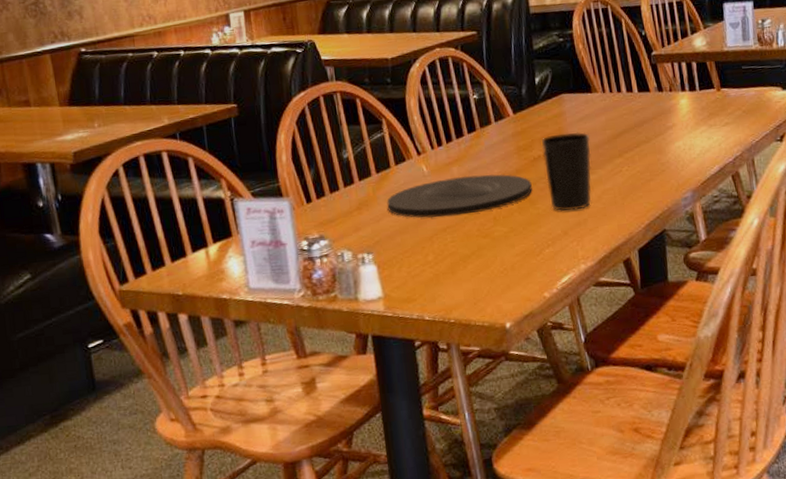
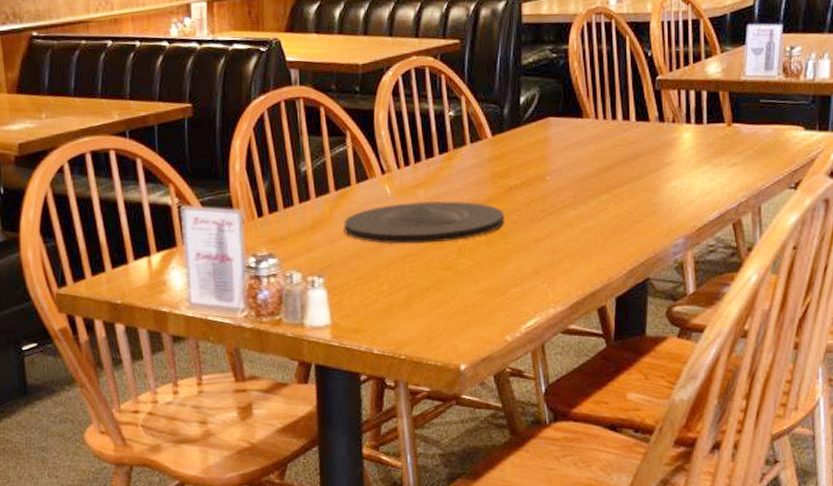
cup: present [541,132,592,211] -> none [520,161,576,249]

